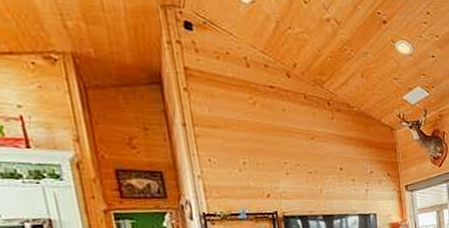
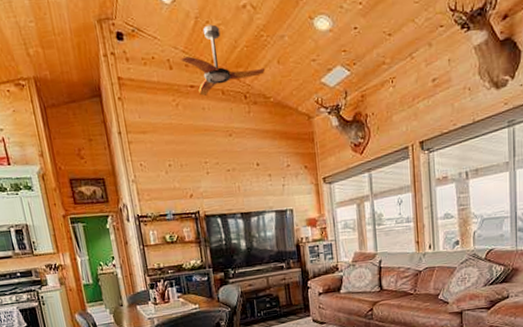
ceiling fan: none [258,31,348,98] -> present [180,24,265,96]

